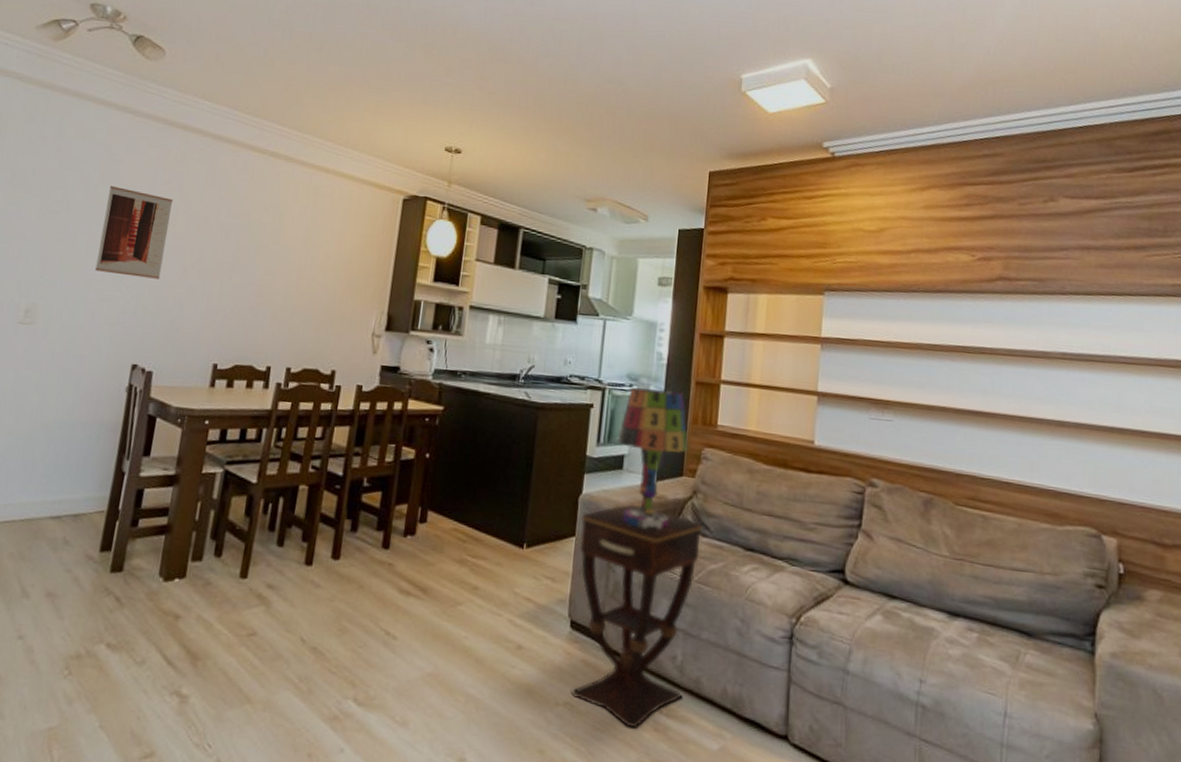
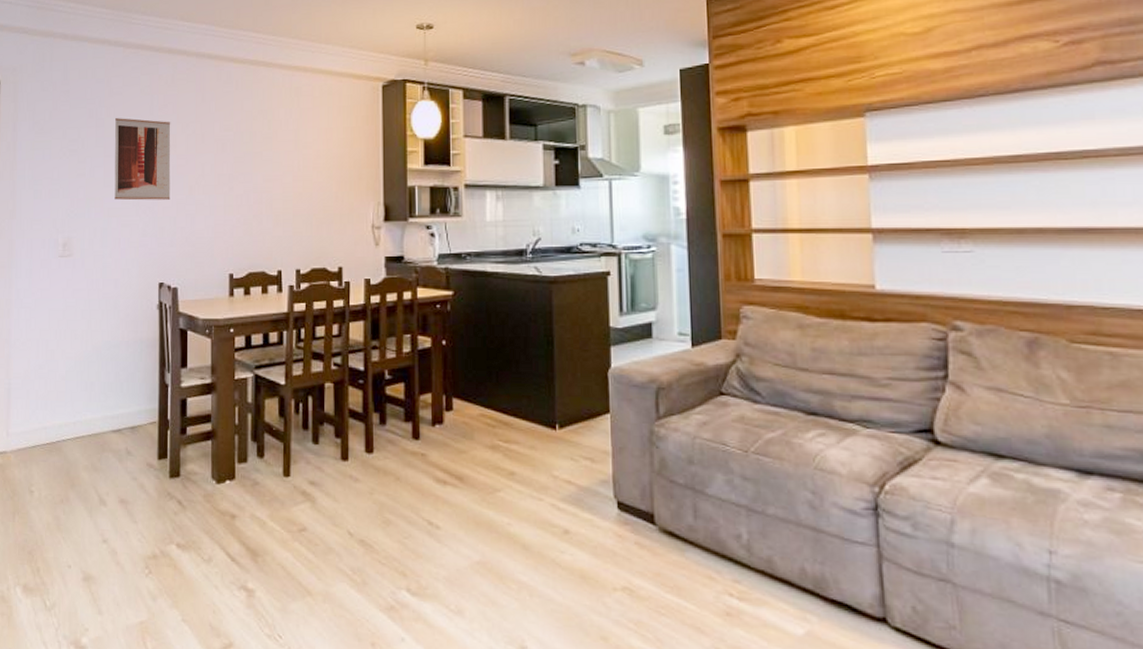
side table: present [570,504,703,729] -> none [614,374,755,613]
table lamp: present [617,387,688,530] -> none [641,247,724,399]

